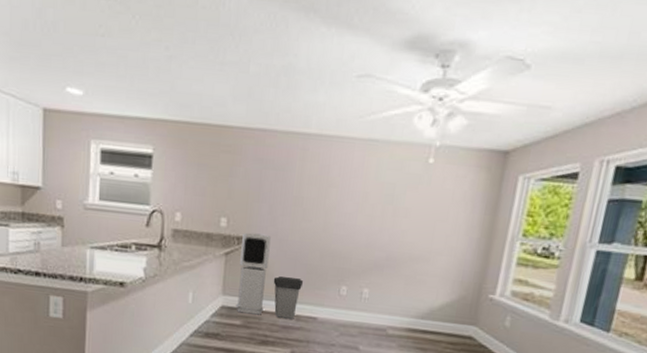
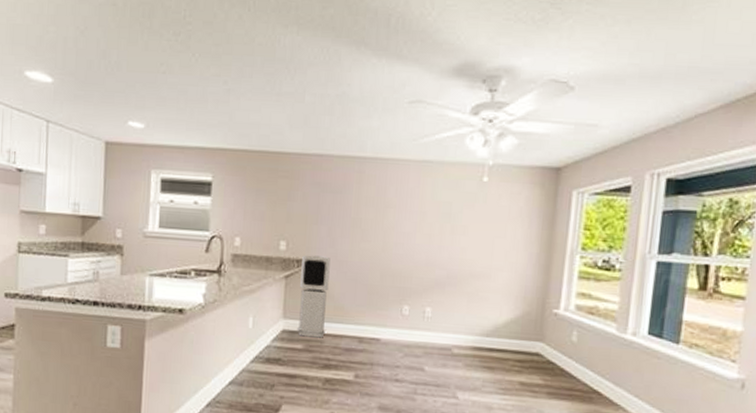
trash can: present [273,276,304,319] -> none [334,298,365,341]

